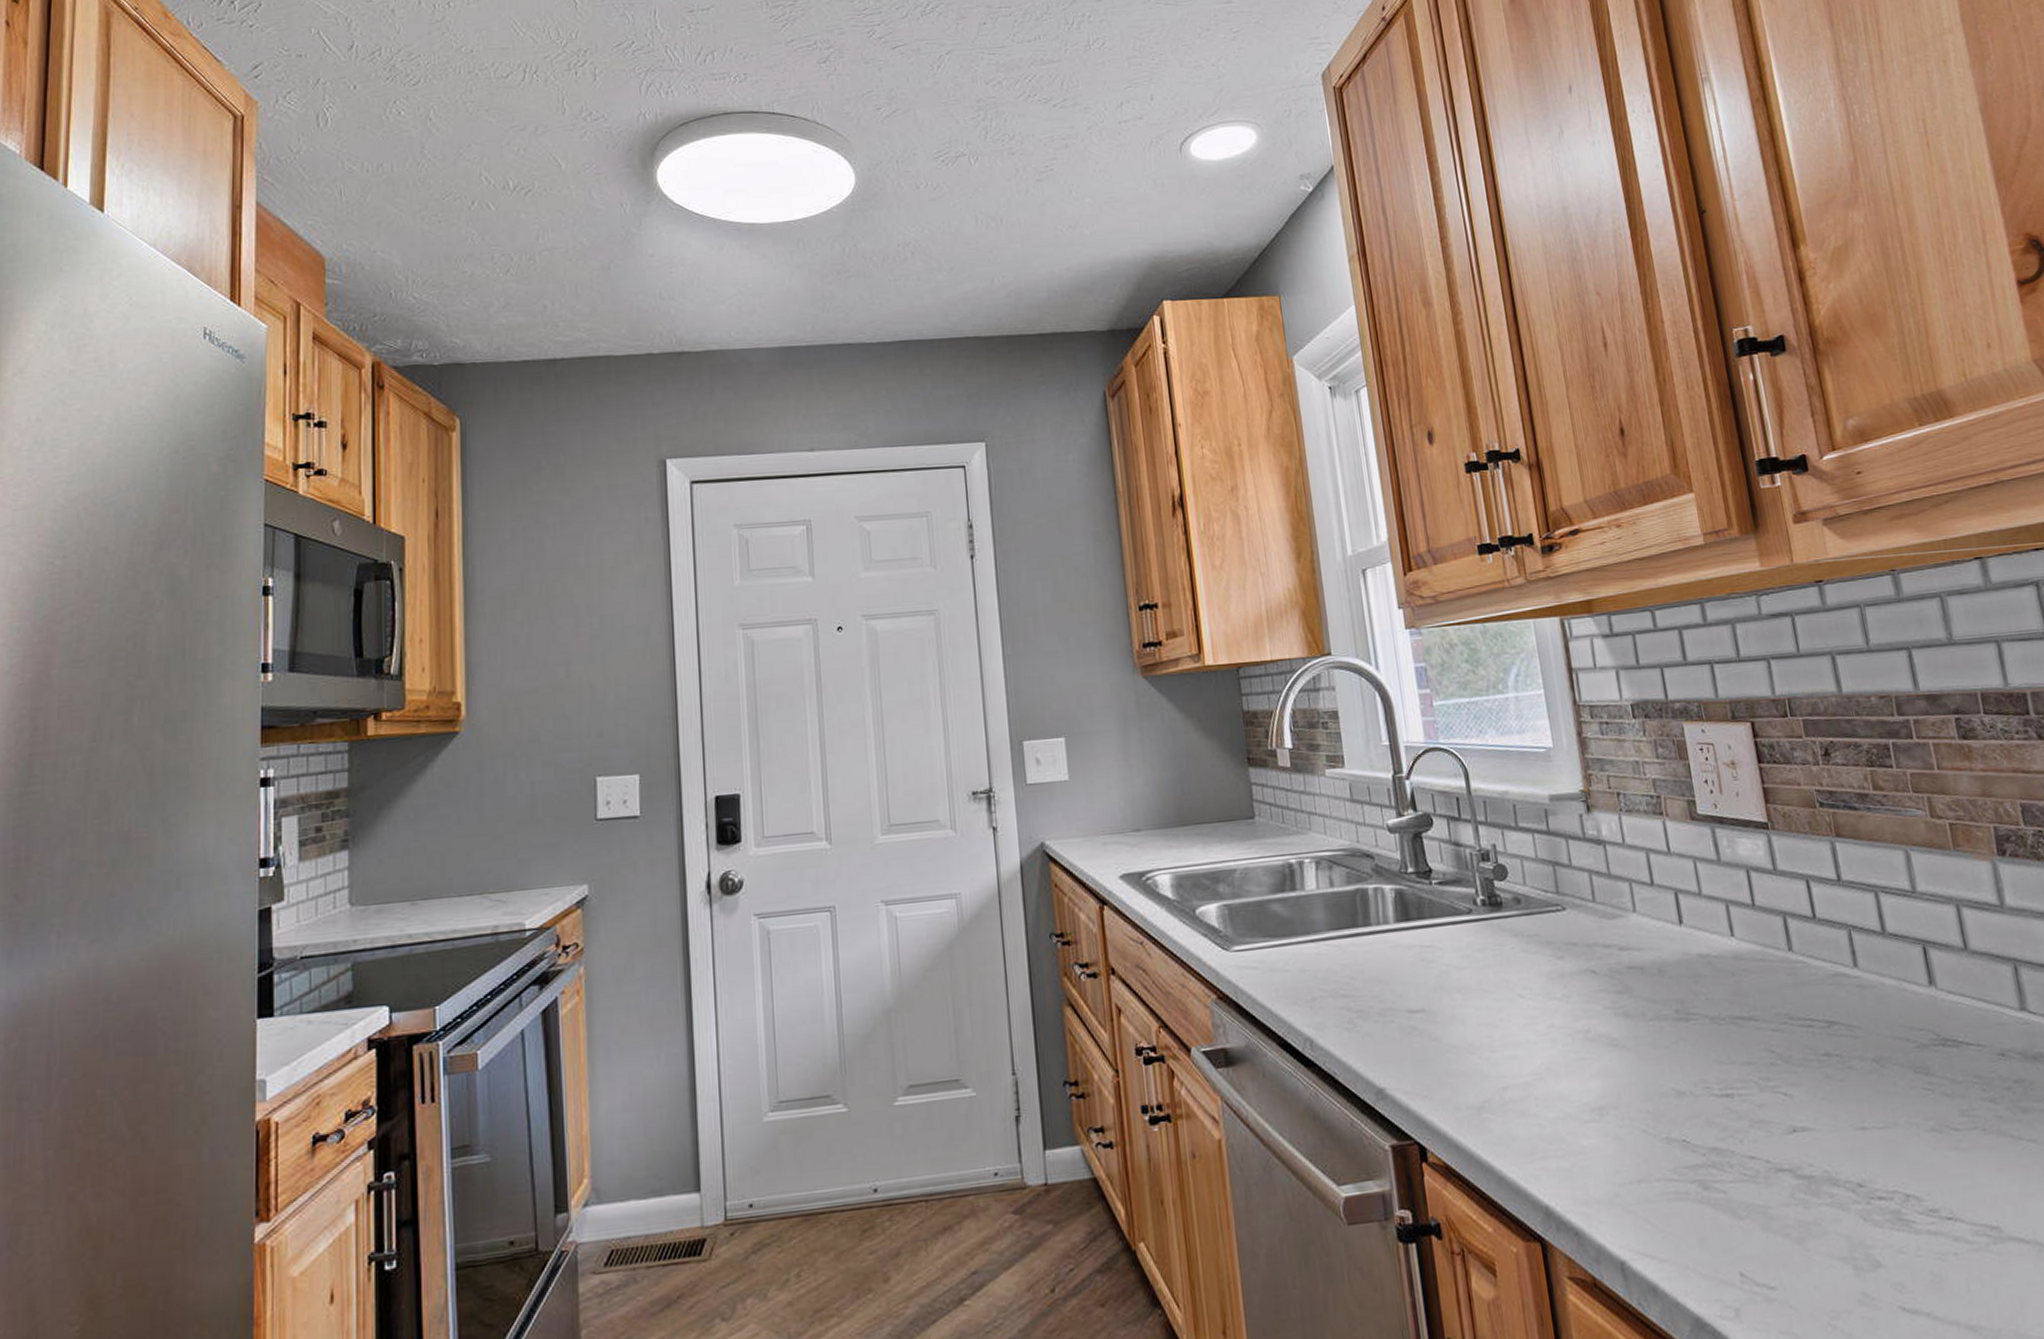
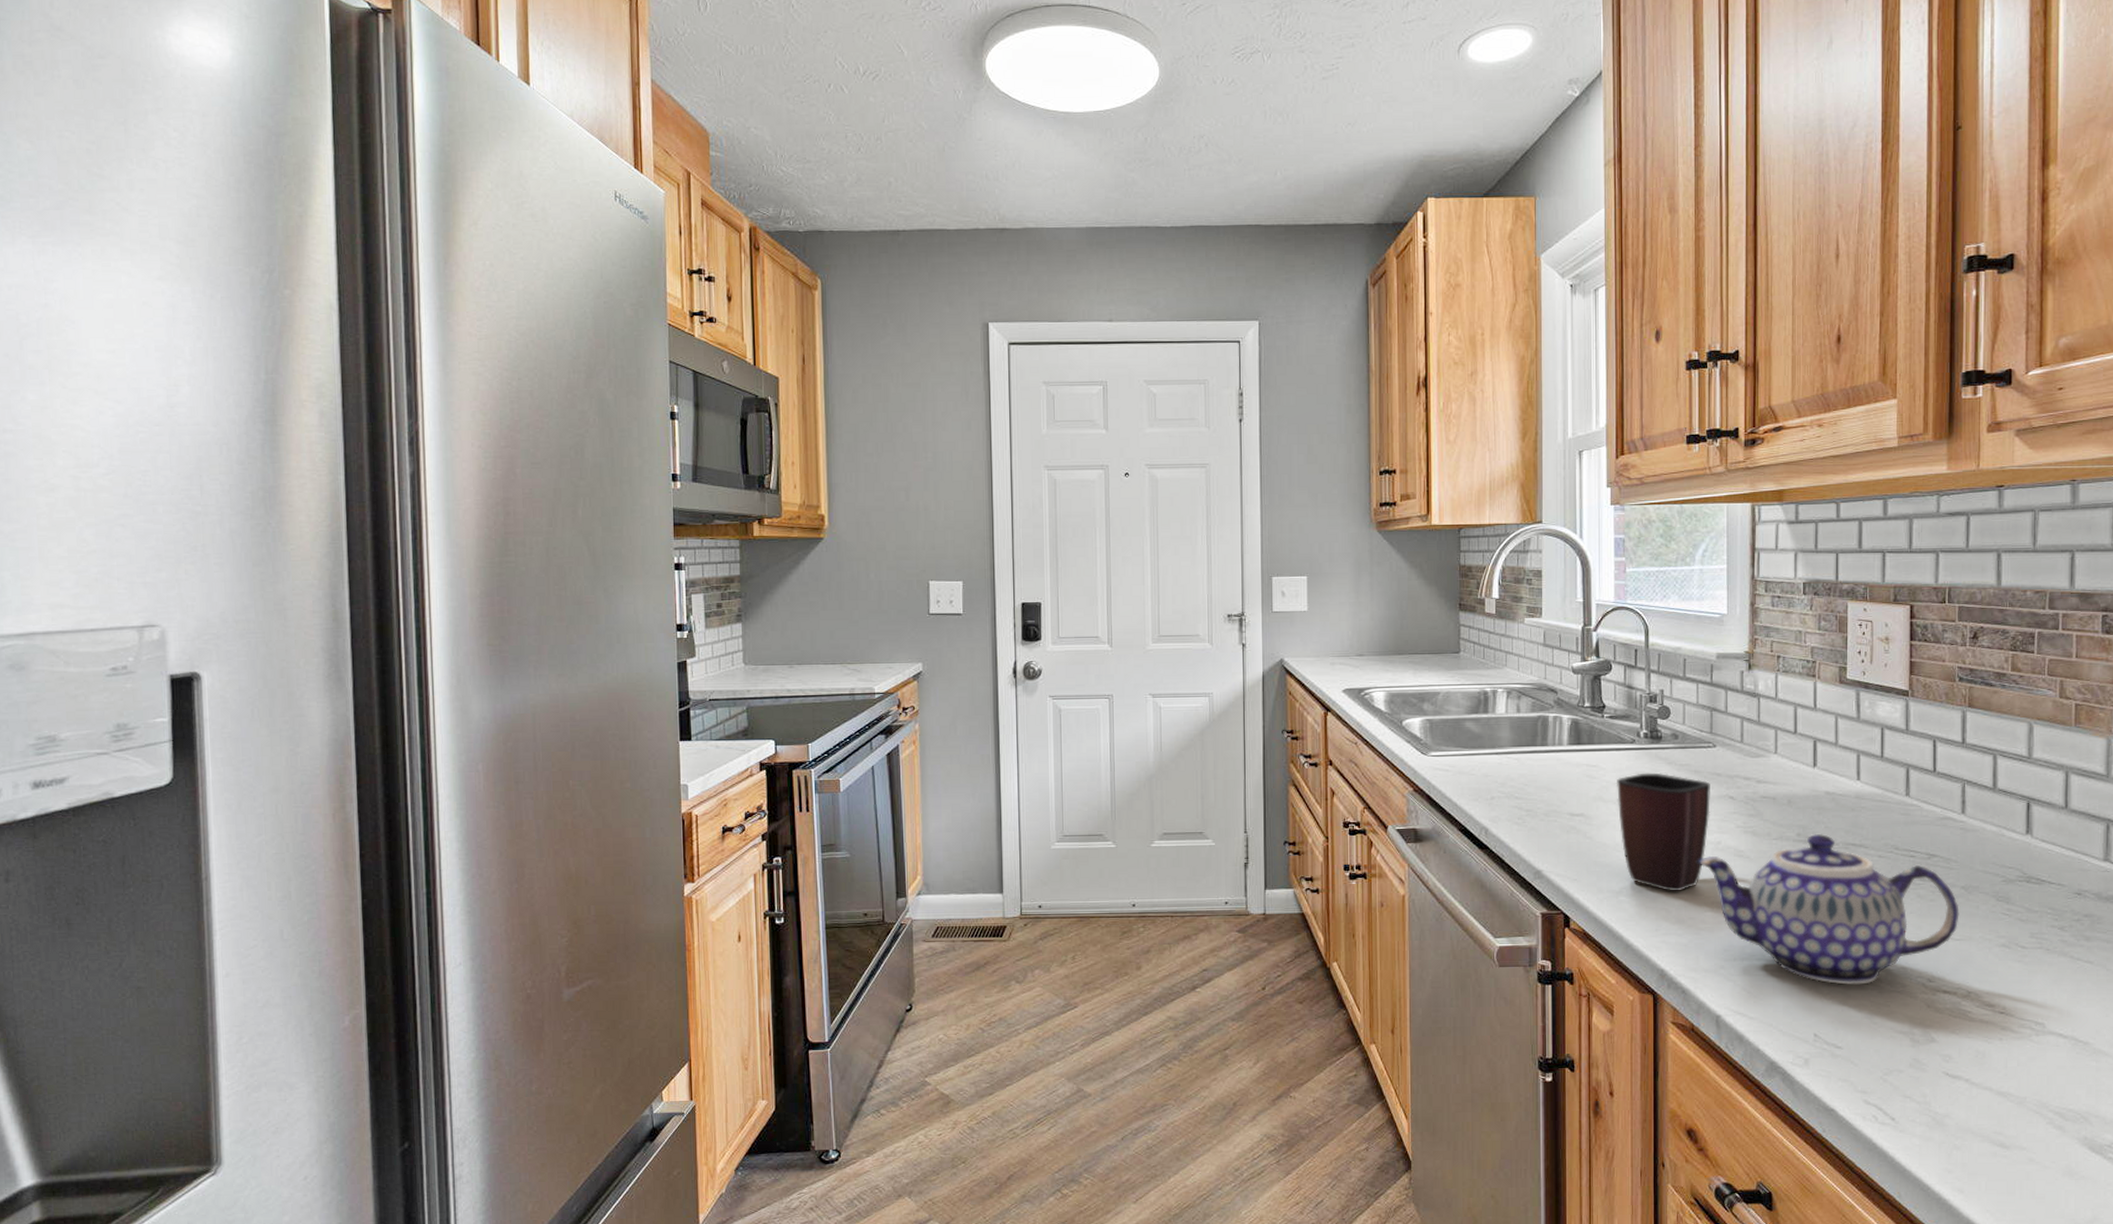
mug: none [1457,947,1575,1101] -> present [1616,772,1710,892]
teapot: none [1566,1008,1878,1202] -> present [1697,834,1959,985]

